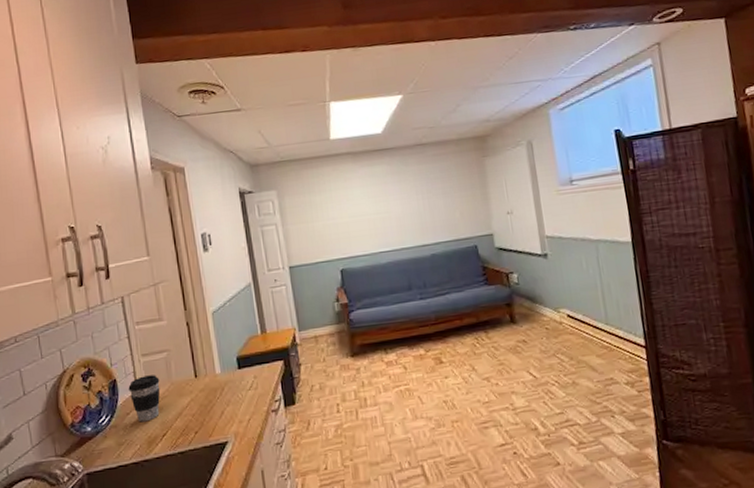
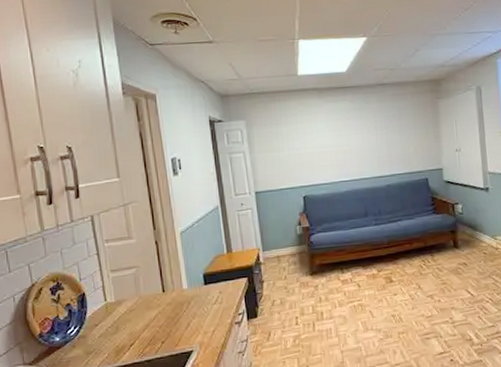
coffee cup: present [128,375,161,422] -> none [97,289,129,333]

